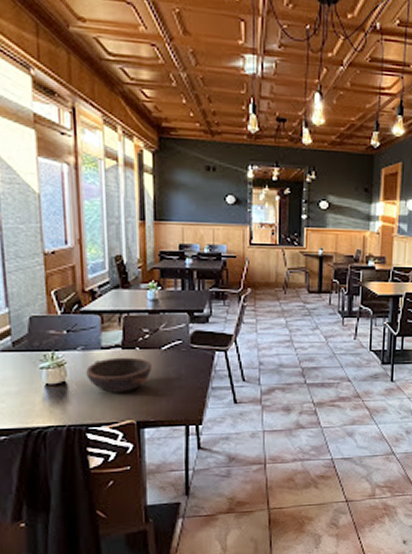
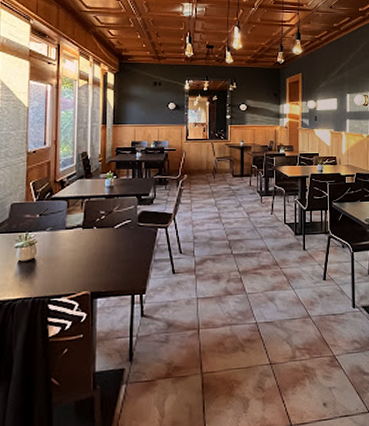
bowl: present [86,357,152,393] -> none [52,235,105,268]

